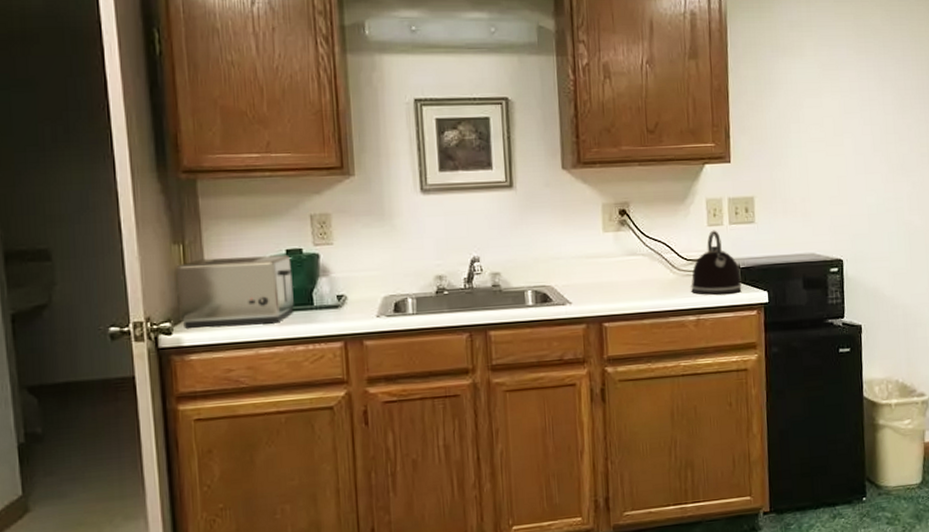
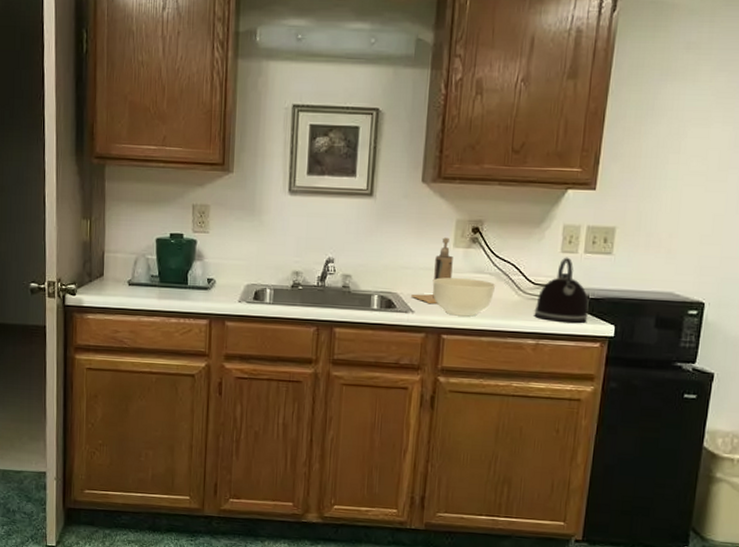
toaster: present [176,255,294,329] -> none [83,234,173,296]
soap dispenser: none [566,223,605,293] -> present [411,237,453,304]
bowl: none [586,262,651,302] -> present [432,277,496,317]

